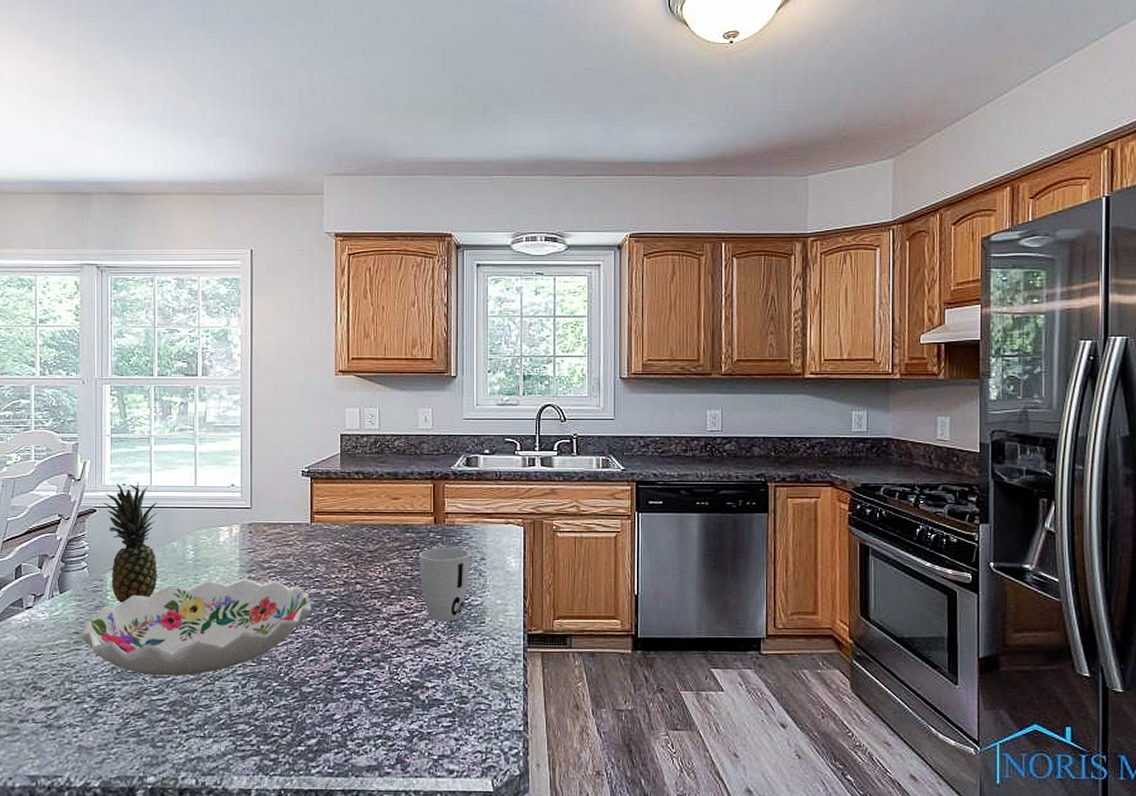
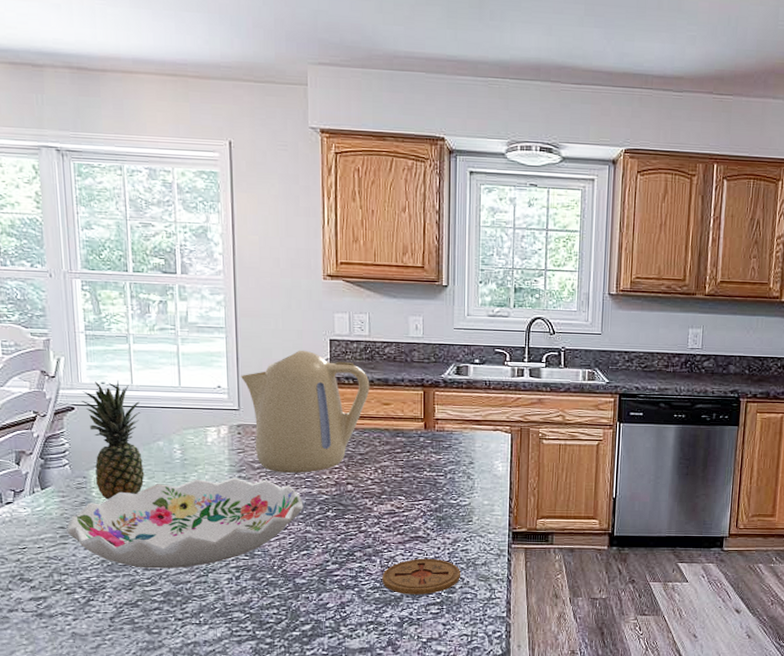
kettle: none [253,446,380,573] -> present [240,350,370,473]
coaster: none [391,664,473,705] -> present [382,558,460,595]
cup: present [419,547,470,621] -> none [410,451,460,520]

